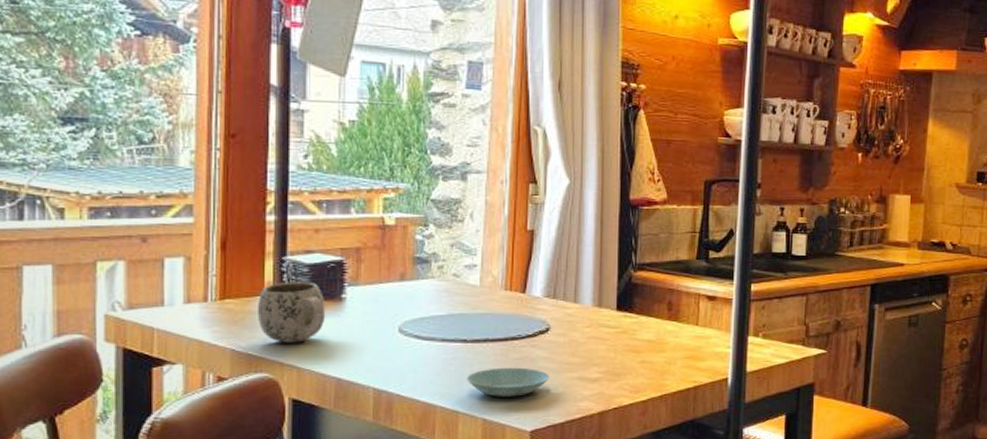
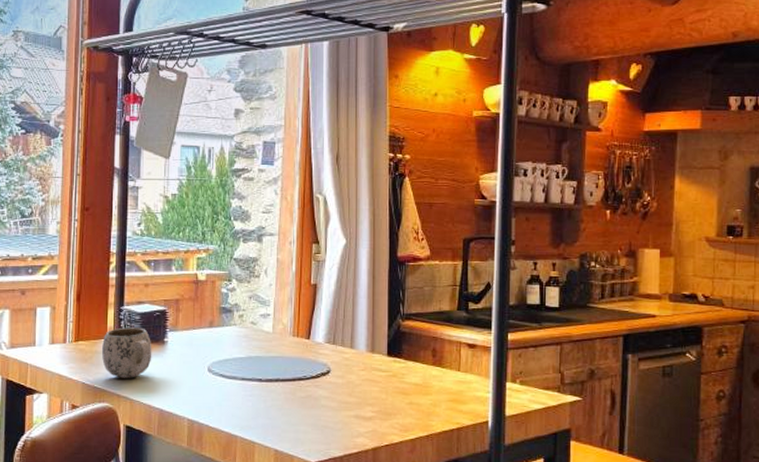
saucer: present [466,367,549,397] -> none [261,404,330,431]

